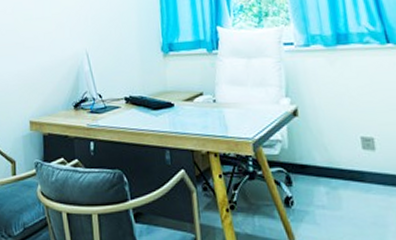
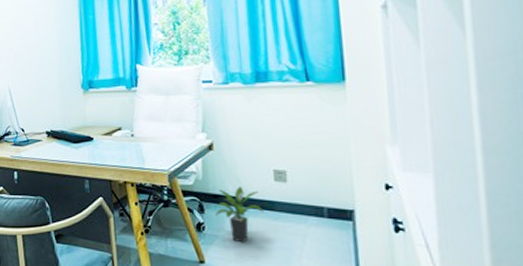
potted plant: none [304,156,355,219] -> present [216,187,264,243]

